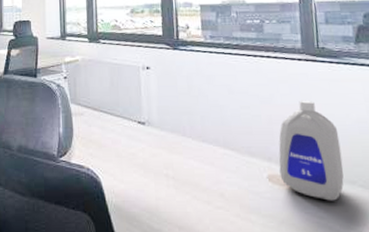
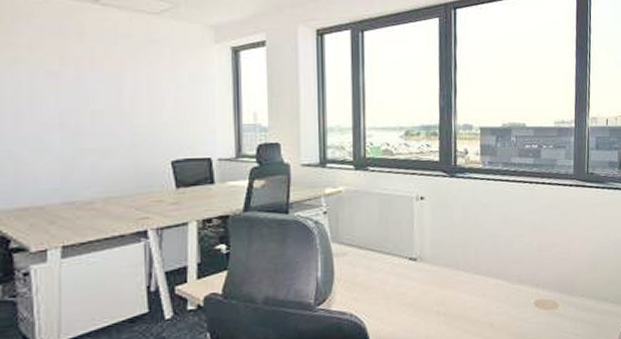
bottle: present [278,100,344,201] -> none [545,225,599,319]

